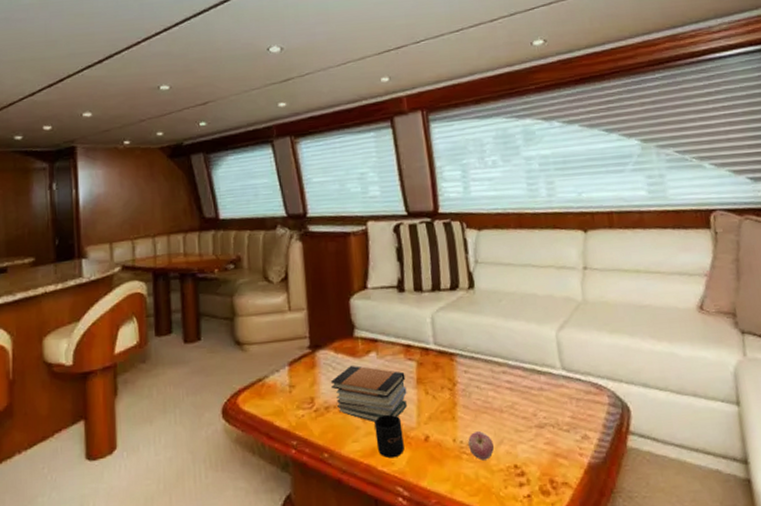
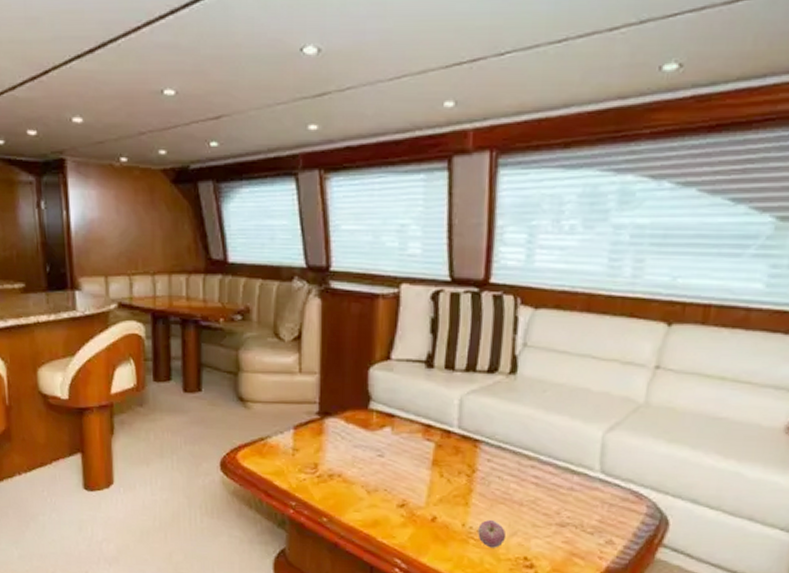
book stack: present [330,365,407,422] -> none [337,438,420,496]
mug: present [374,414,405,459] -> none [379,490,409,532]

